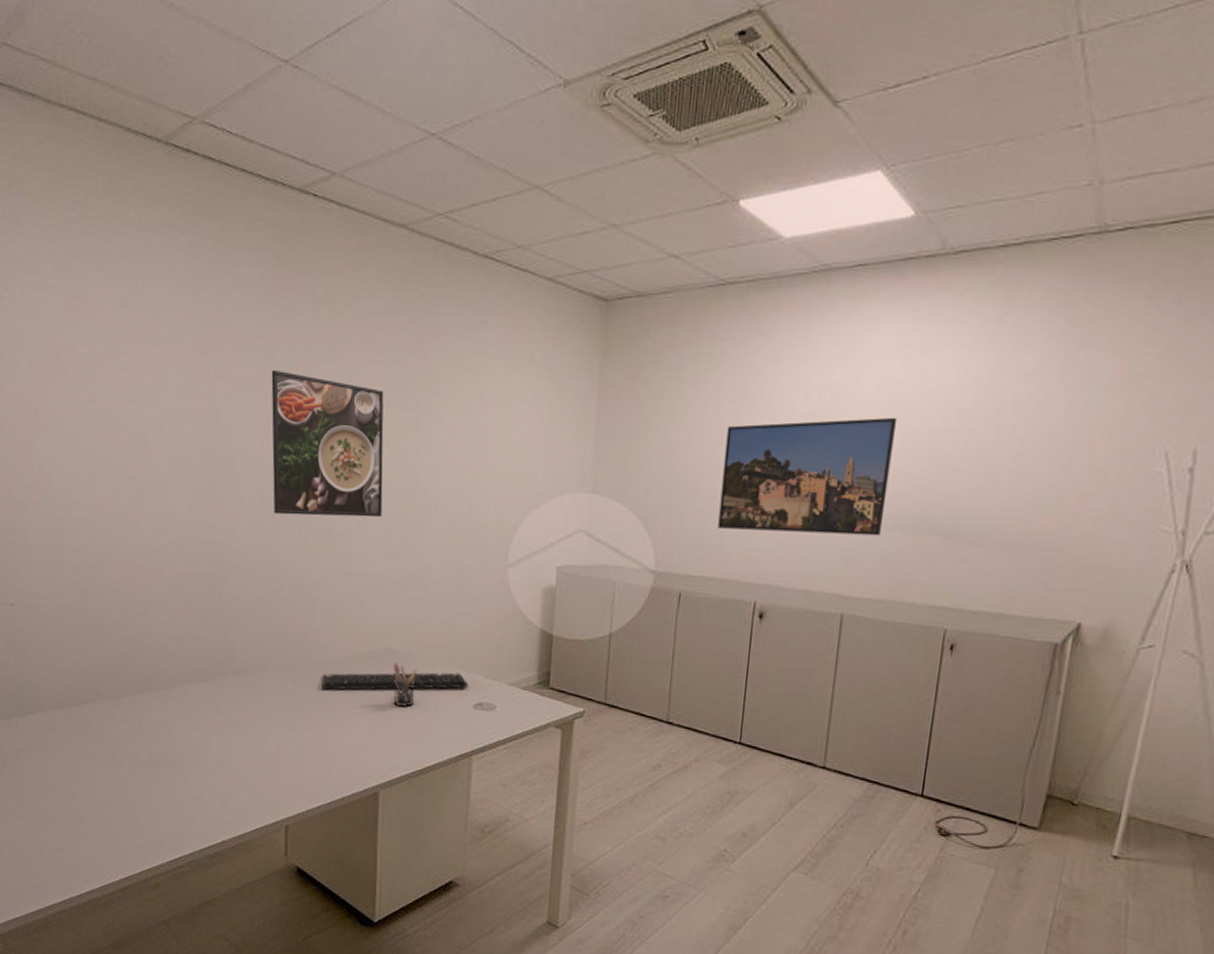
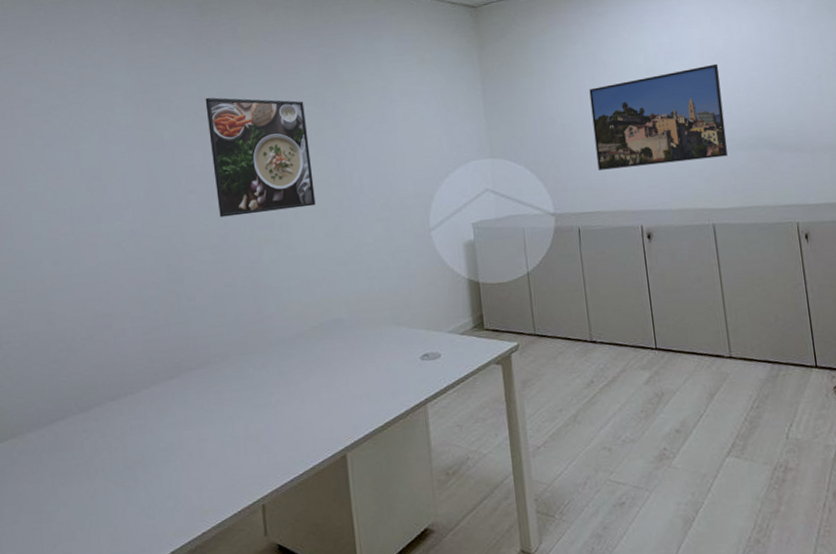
keyboard: present [321,672,469,690] -> none [280,330,414,367]
pen holder: present [393,662,418,708] -> none [343,330,368,371]

